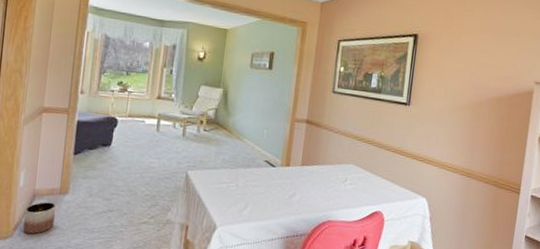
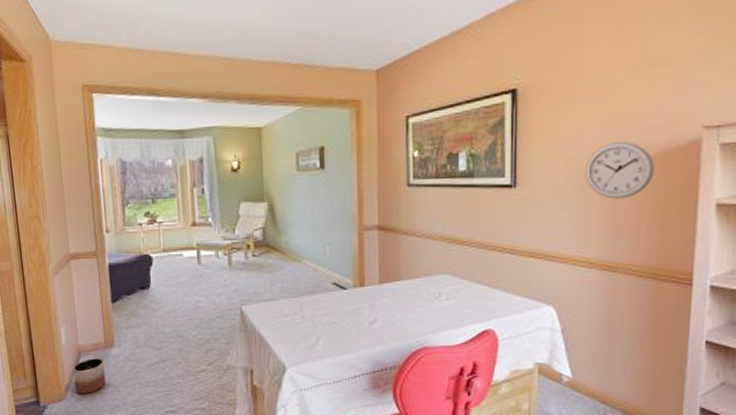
wall clock: none [457,83,503,125] -> present [585,142,655,199]

